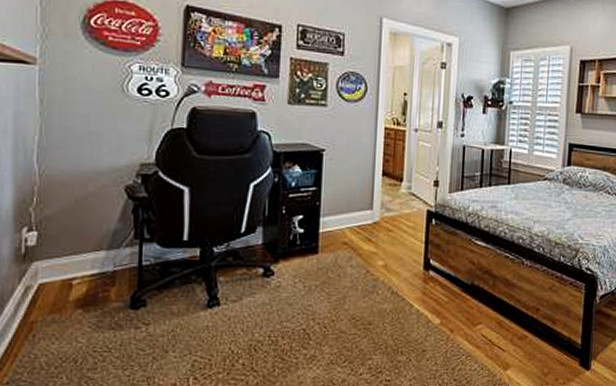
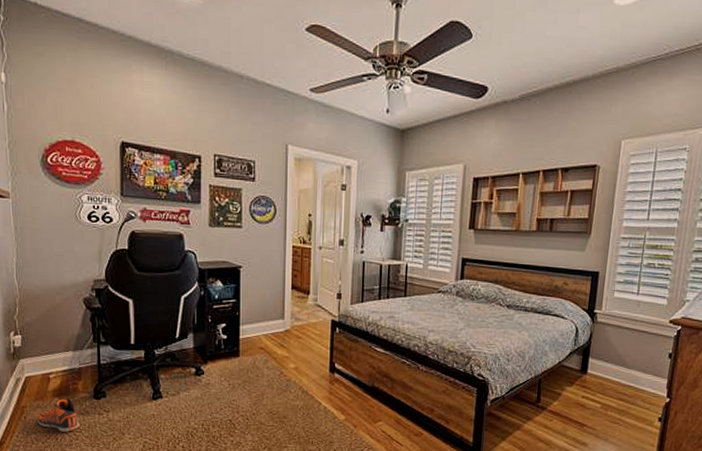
sneaker: none [50,310,108,352] -> present [37,398,79,432]

